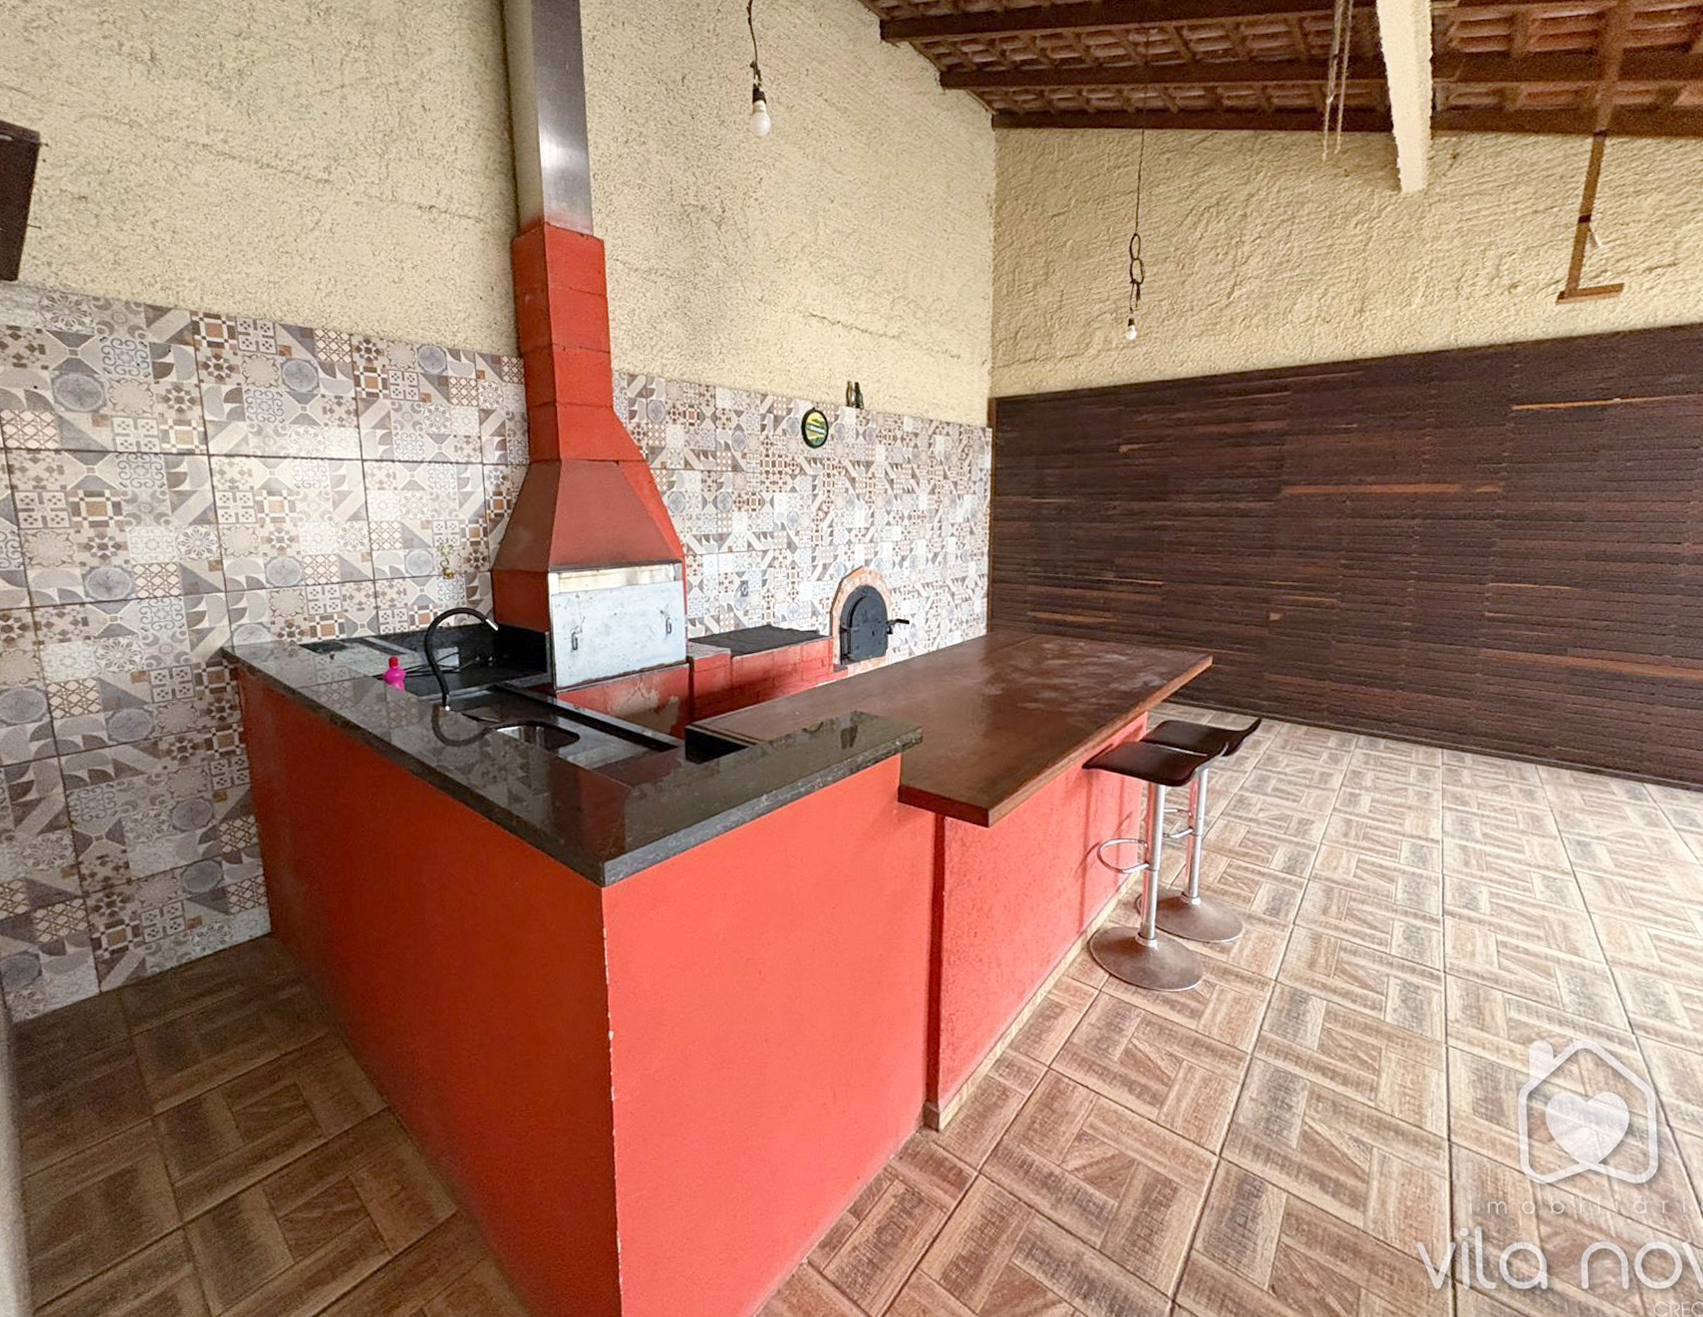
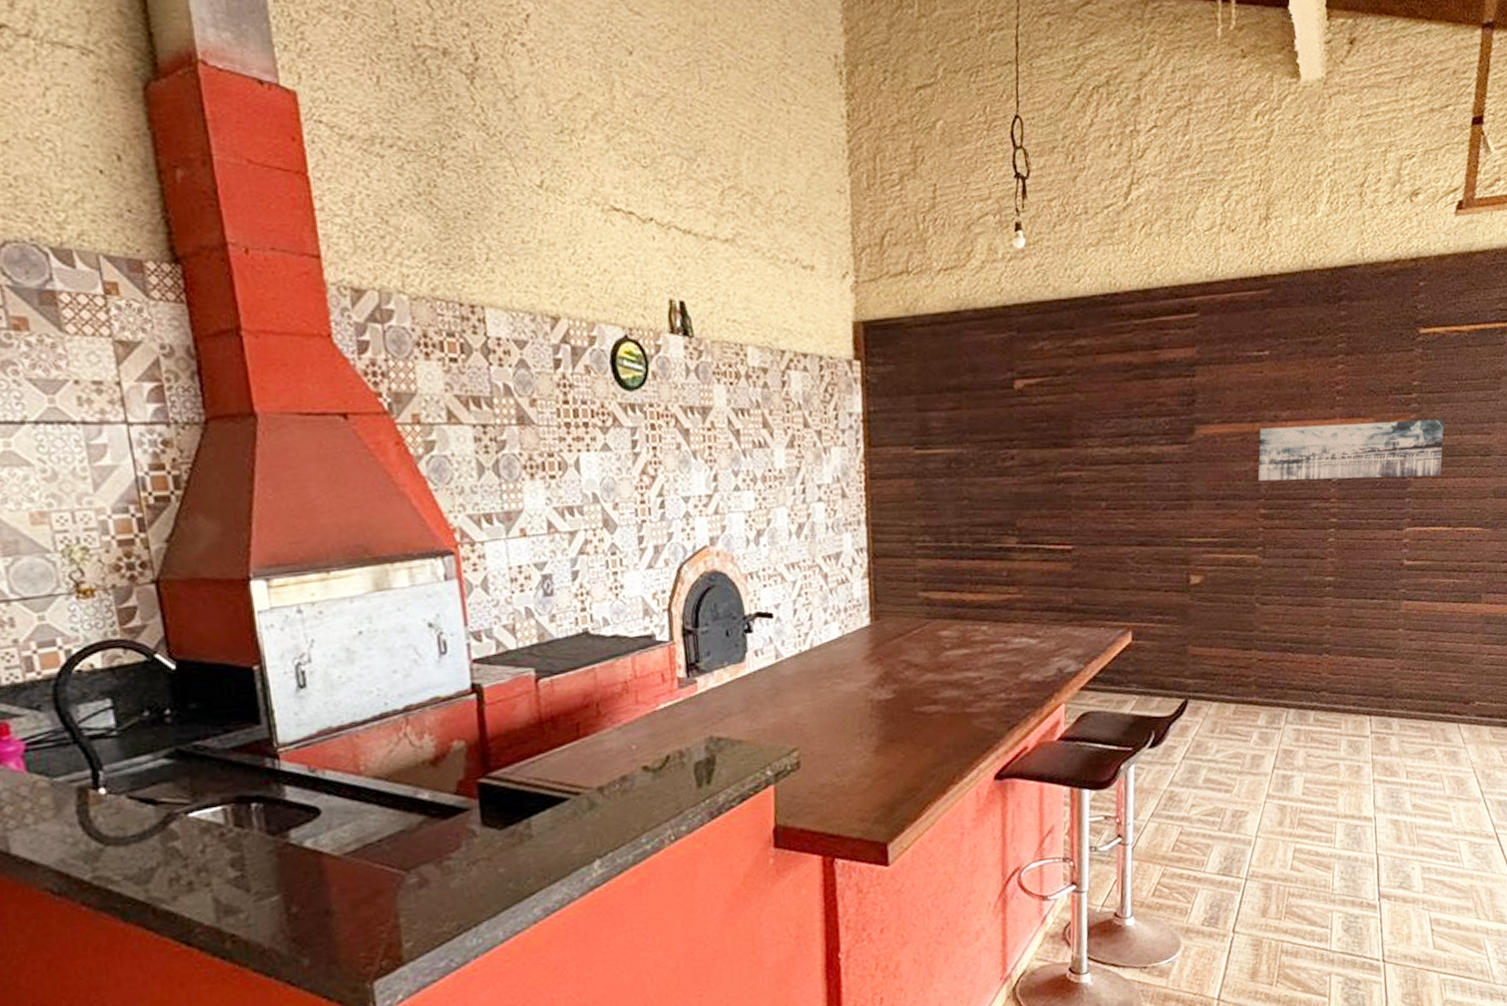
wall art: none [1340,487,1536,538] -> present [1258,419,1445,481]

